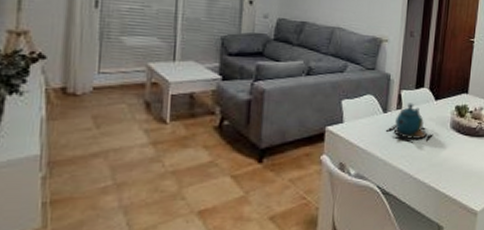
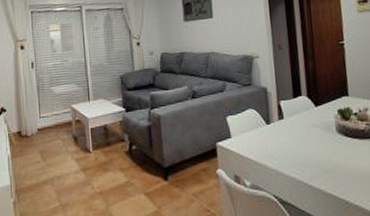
teapot: present [386,103,433,142] -> none [272,112,320,150]

